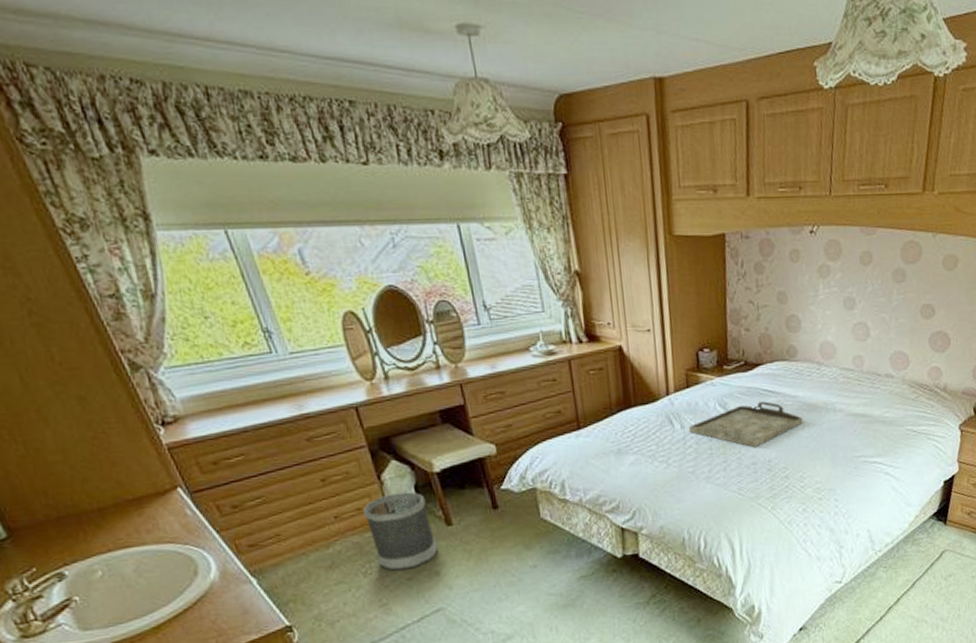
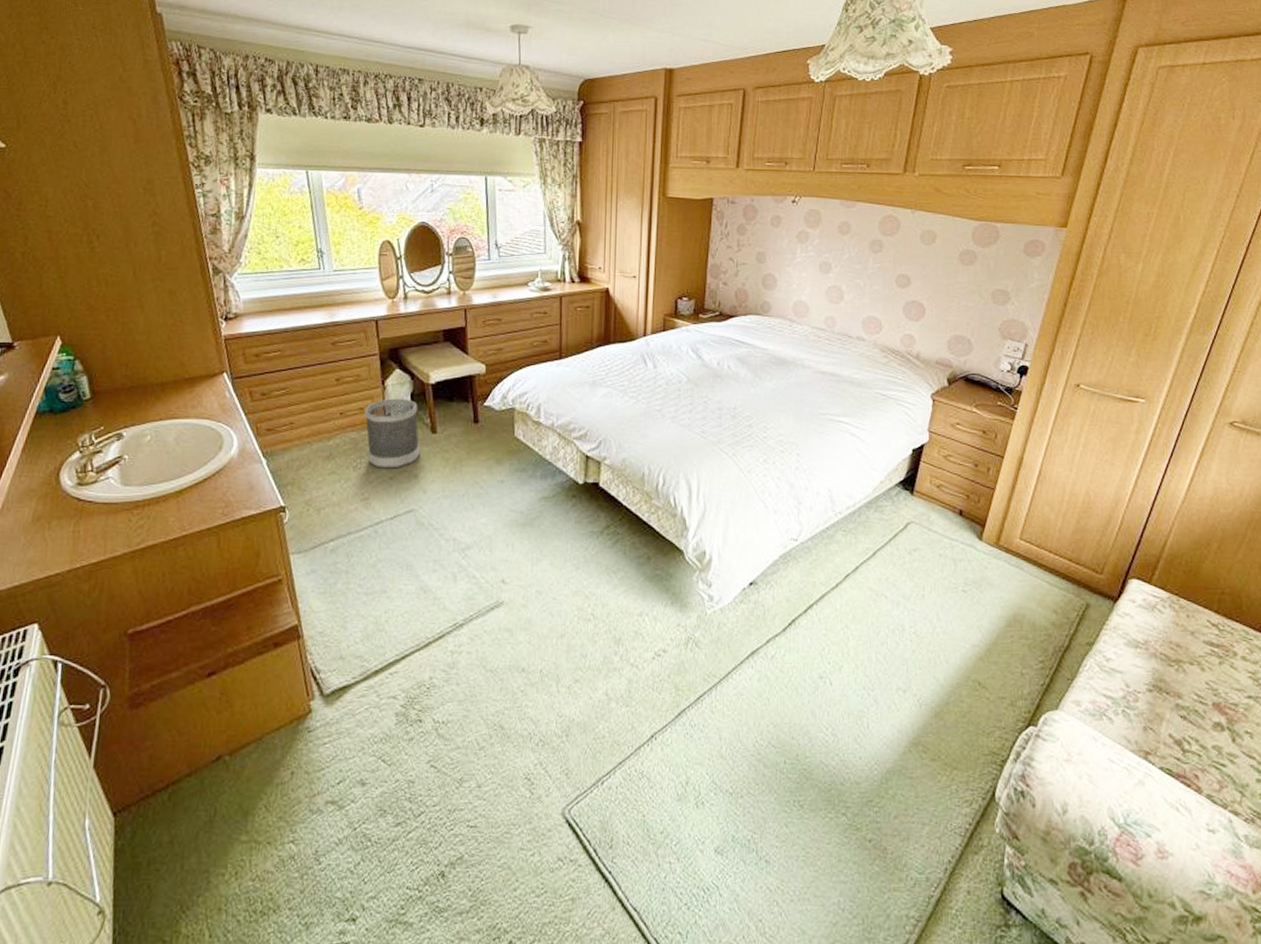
serving tray: present [689,401,803,448] -> none [661,351,771,394]

